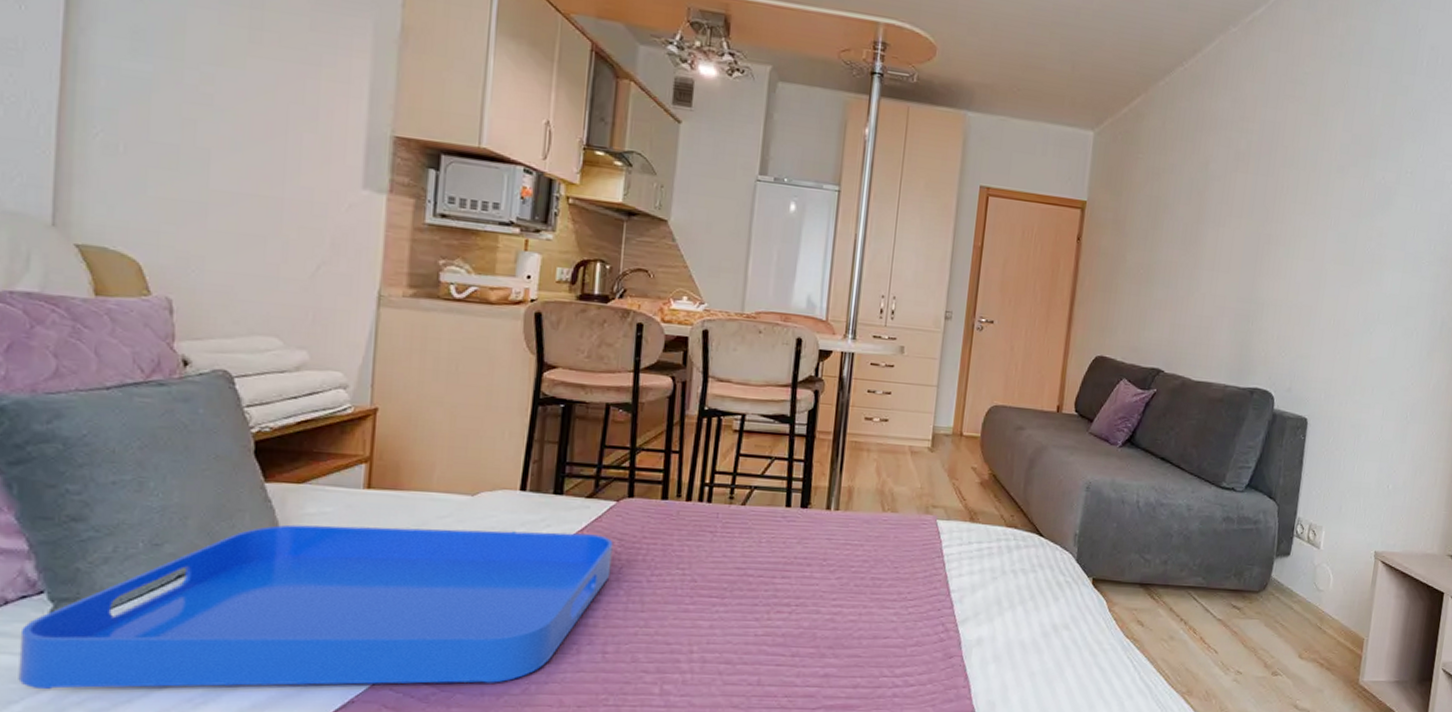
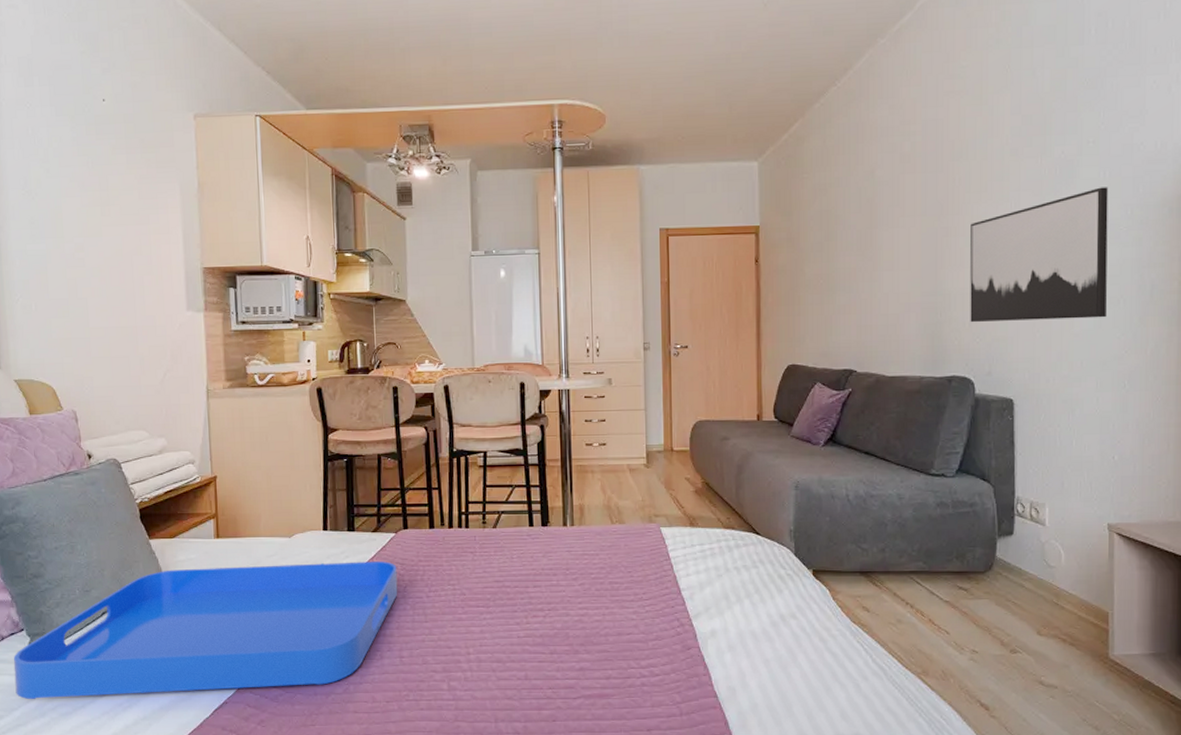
wall art: none [1278,218,1418,348] -> present [970,187,1109,323]

